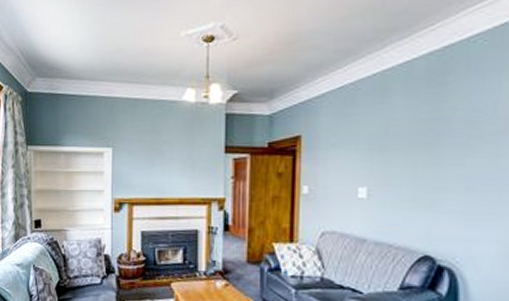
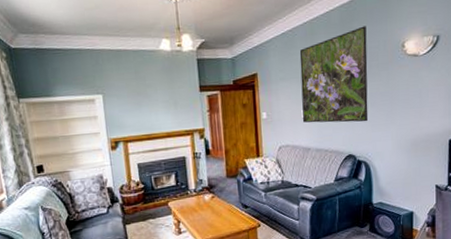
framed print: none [358,80,467,213] -> present [299,26,369,123]

